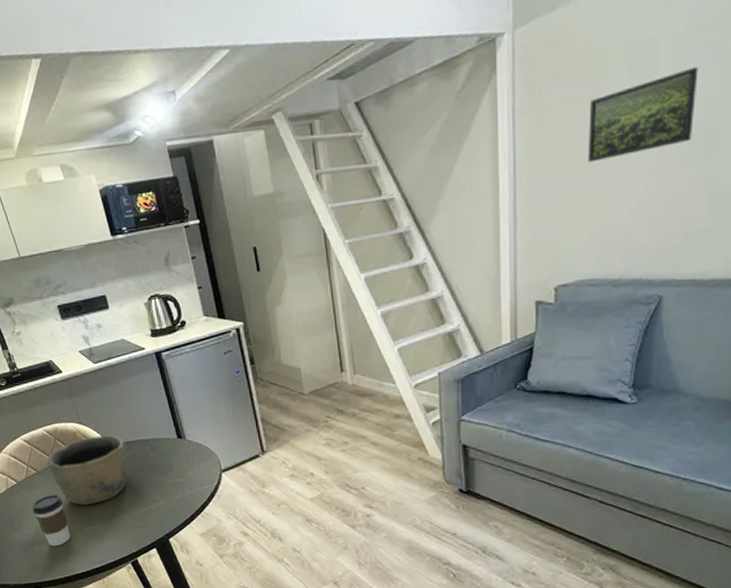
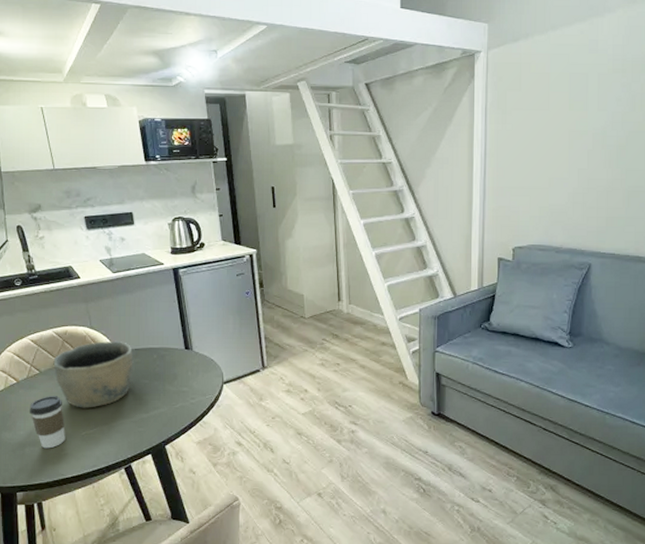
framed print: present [587,66,699,163] -> none [538,98,616,156]

